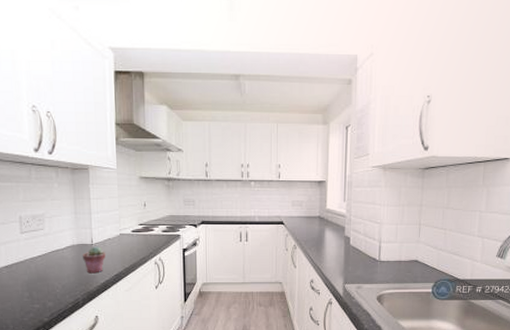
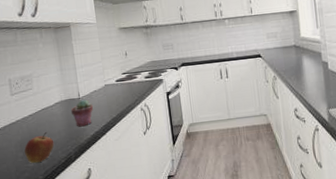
apple: none [31,275,63,304] -> present [24,132,54,163]

